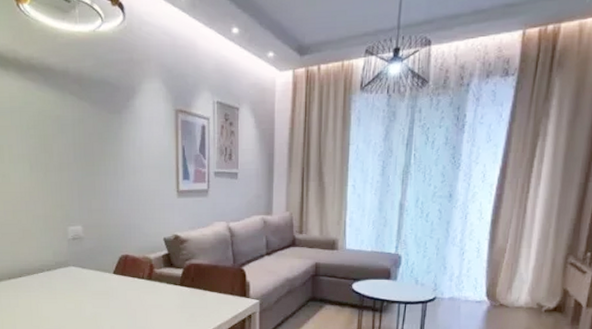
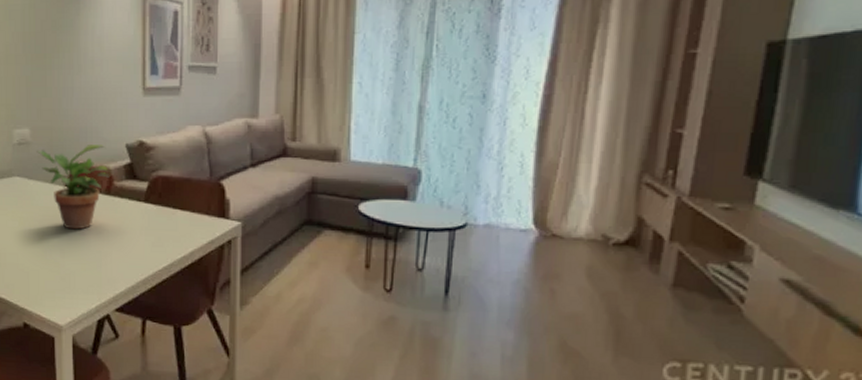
potted plant: none [88,239,151,310] -> present [36,145,111,230]

